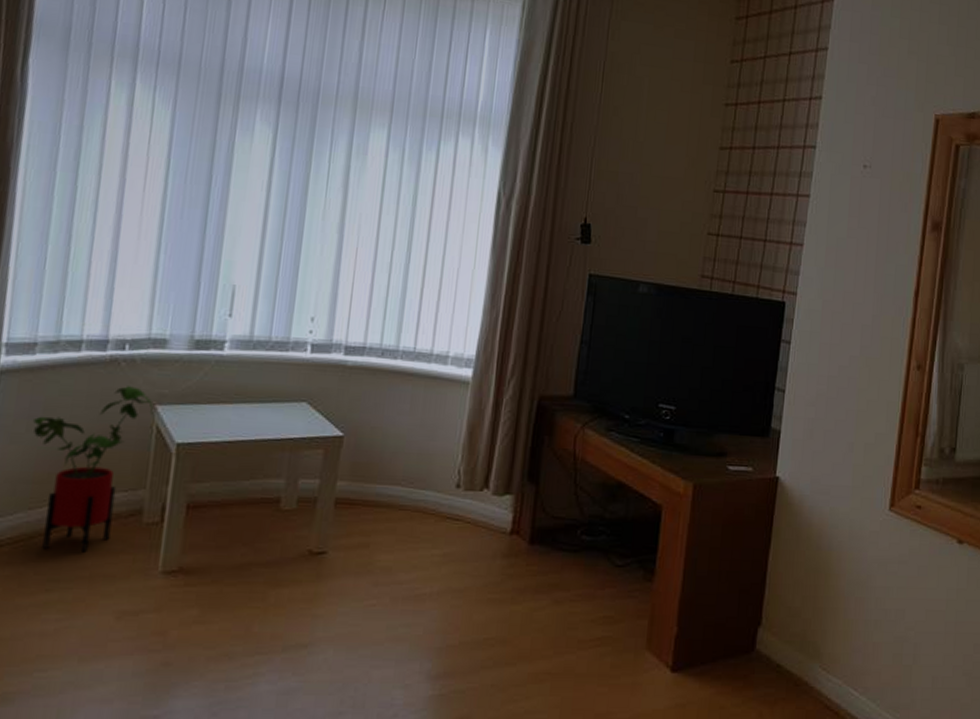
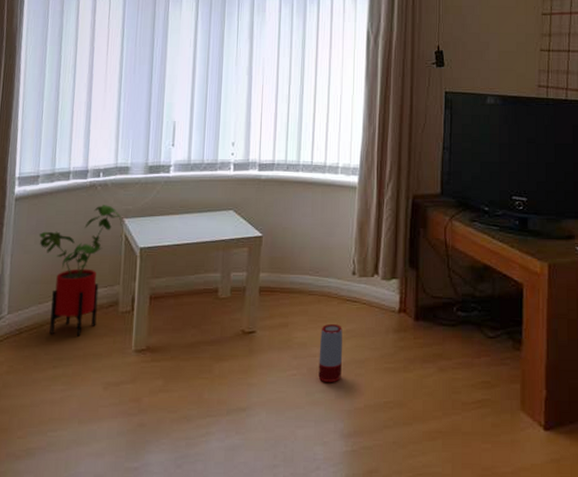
speaker: none [404,545,439,615] -> present [318,323,343,382]

